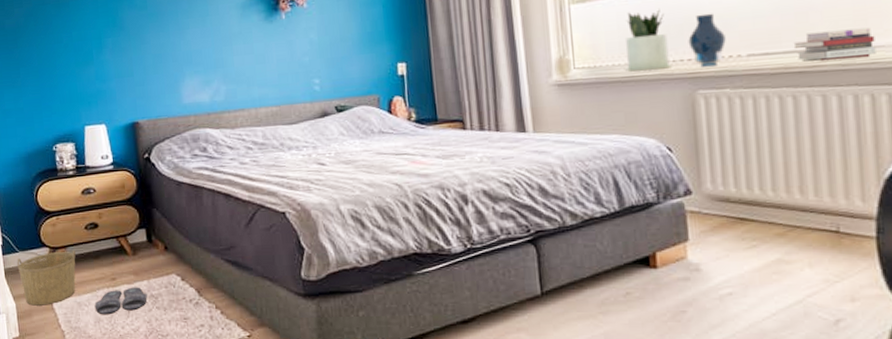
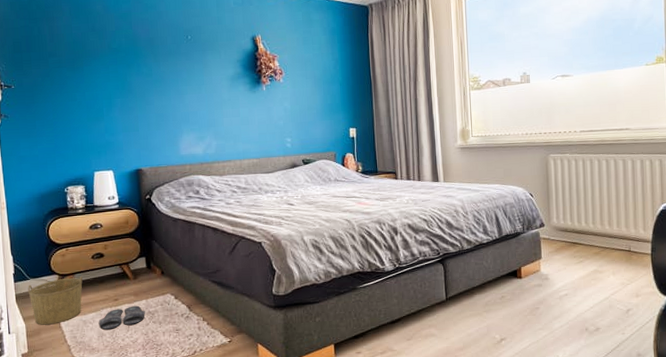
planter: present [623,9,673,73] -> none [504,97,535,141]
vase: present [688,13,726,69] -> none [544,101,567,139]
books: present [793,27,876,63] -> none [607,116,654,138]

